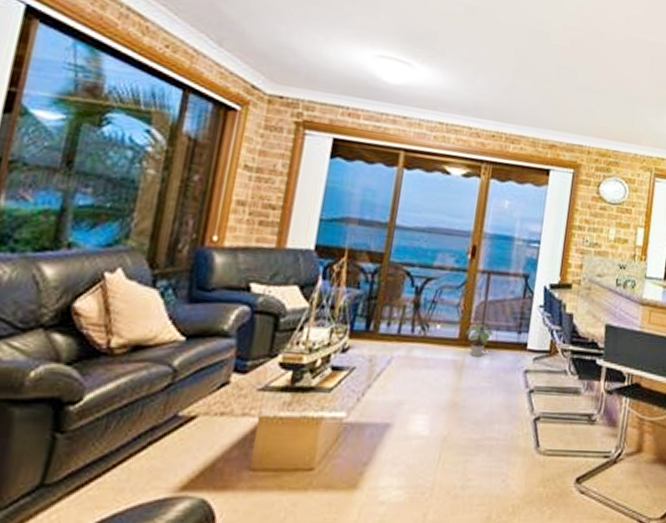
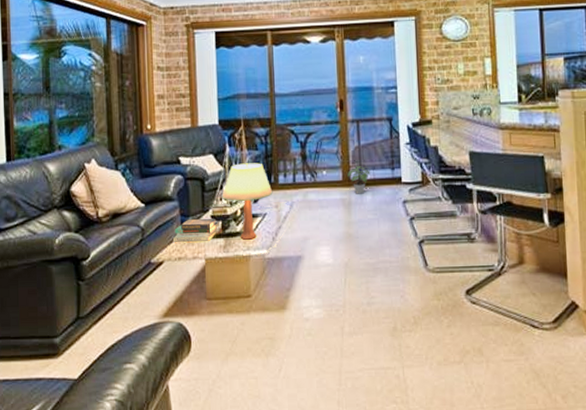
books: none [216,363,289,395] -> present [172,218,219,242]
table lamp: none [299,301,369,398] -> present [222,162,273,240]

